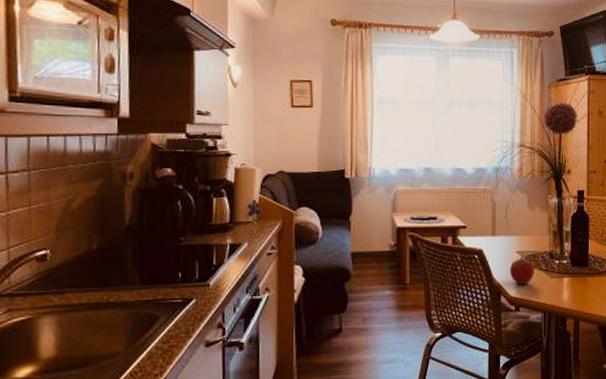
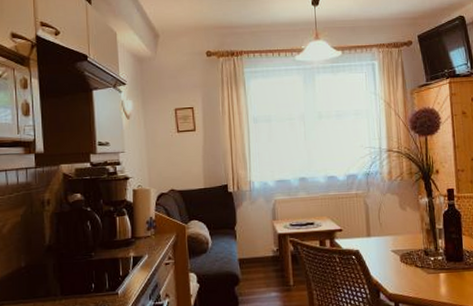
apple: present [509,255,535,285] -> none [386,253,411,282]

